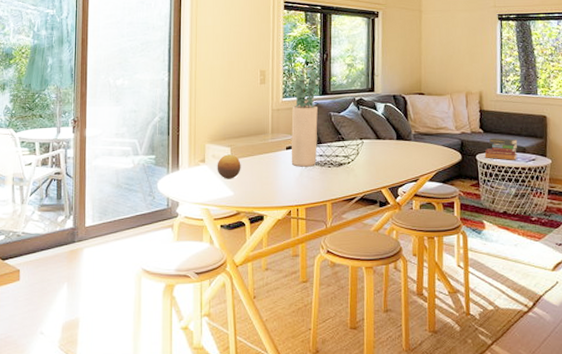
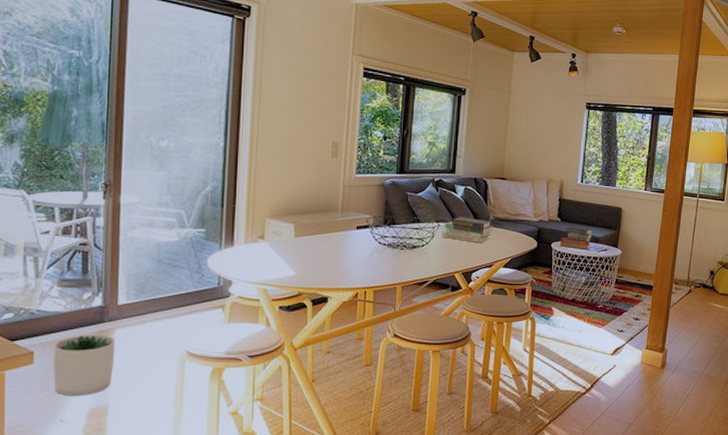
planter: none [34,254,83,310] -> present [52,335,115,396]
fruit: present [217,154,241,179] -> none [277,231,306,258]
vase: present [291,65,318,167] -> none [361,141,395,248]
books: none [365,133,417,158] -> present [441,217,494,243]

